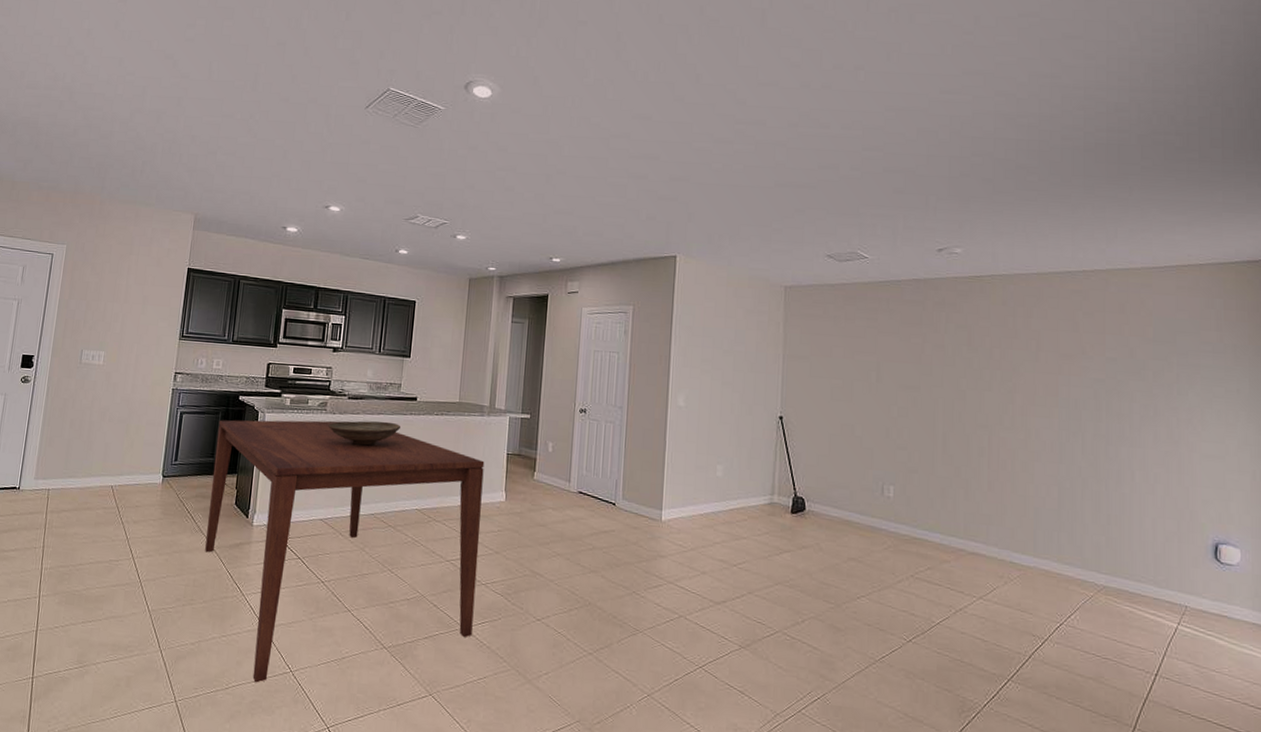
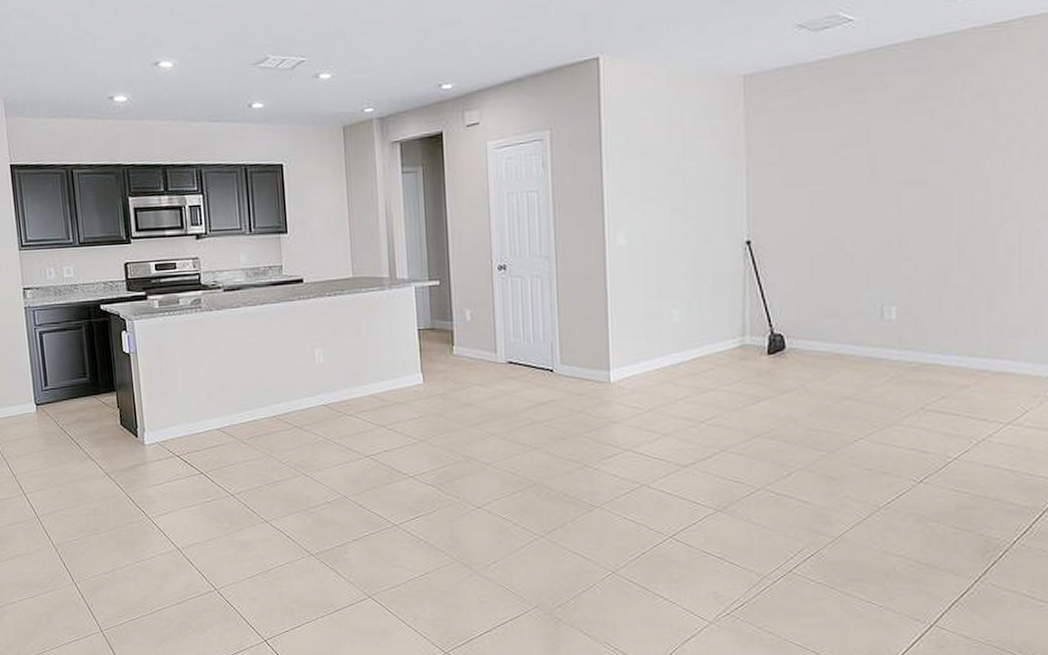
dining table: present [205,419,485,683] -> none [83,318,406,605]
decorative bowl: present [328,421,400,446] -> none [207,311,289,344]

